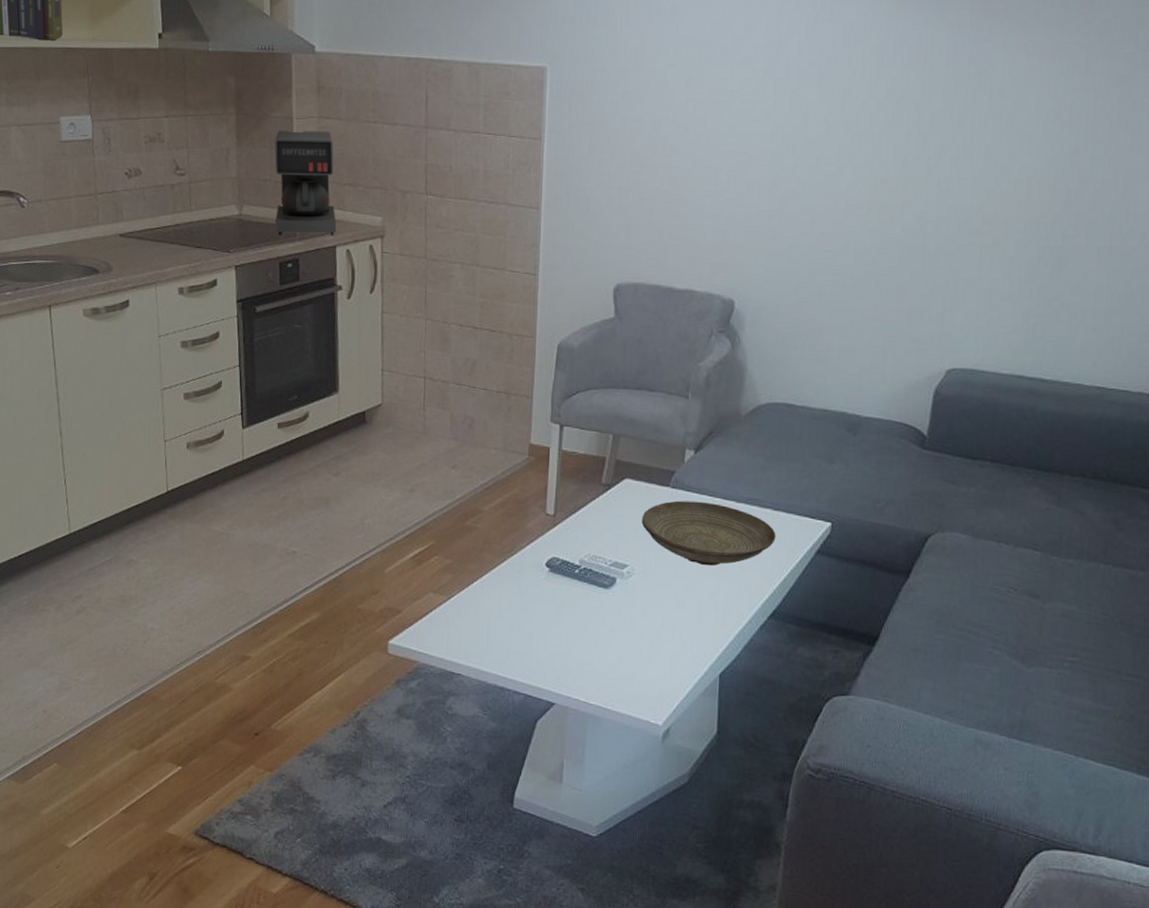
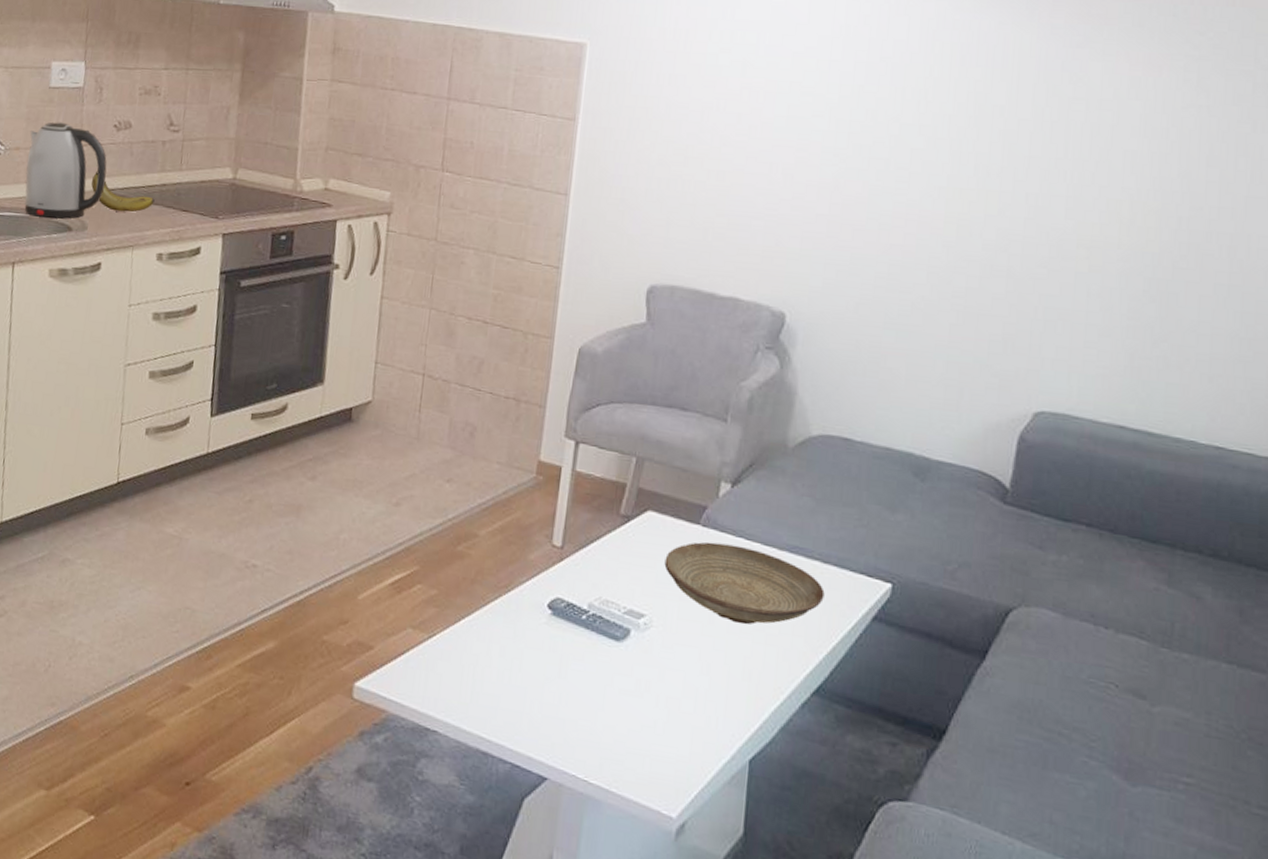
kettle: none [48,173,124,263] -> present [24,122,107,219]
fruit: none [110,216,170,252] -> present [91,170,155,213]
coffee maker: present [274,130,337,236] -> none [271,91,345,209]

